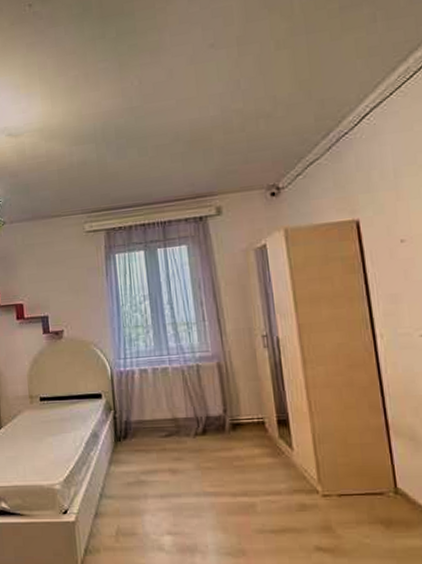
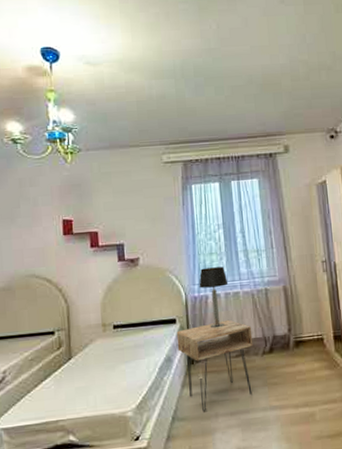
nightstand: none [102,396,184,492] -> present [176,319,253,412]
table lamp: none [124,340,156,405] -> present [199,266,229,329]

